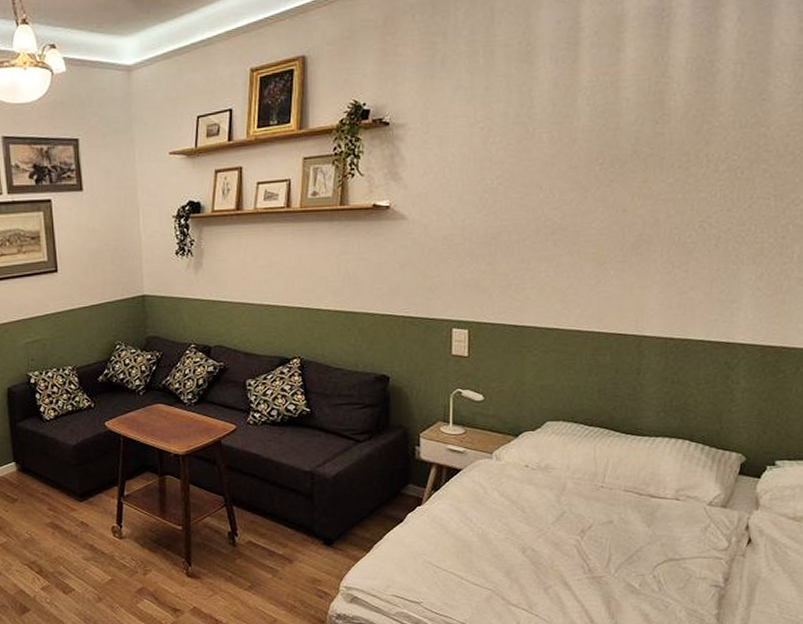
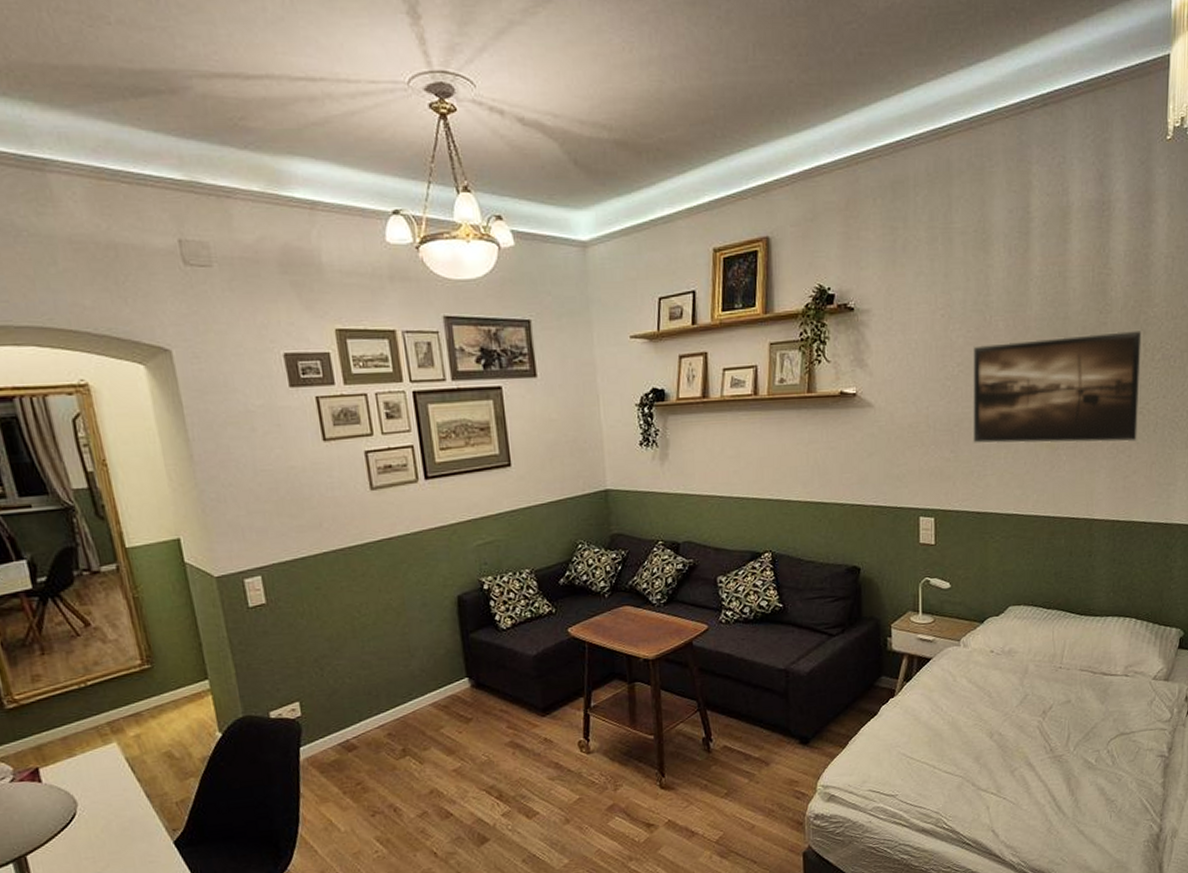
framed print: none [510,139,706,258] -> present [972,329,1143,444]

